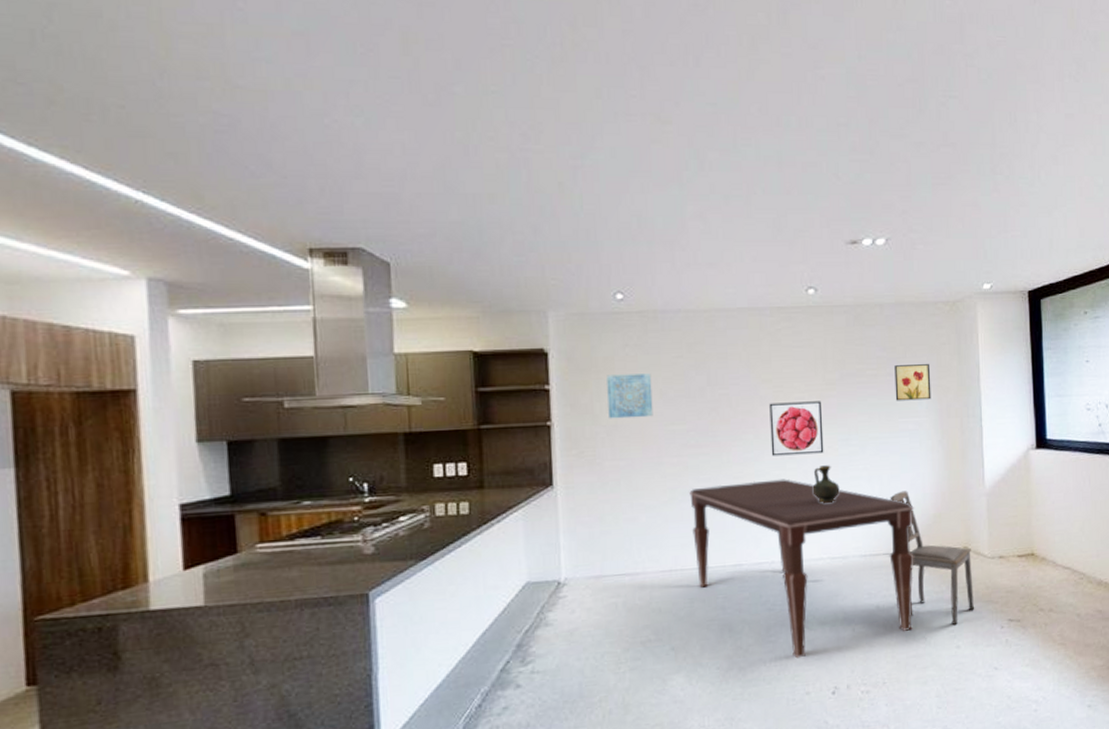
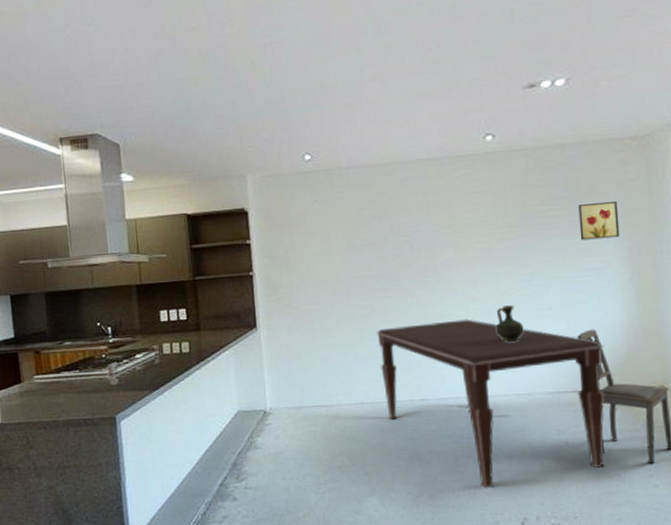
wall art: present [607,373,653,419] -> none [299,225,342,268]
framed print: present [769,401,824,456] -> none [450,243,507,298]

